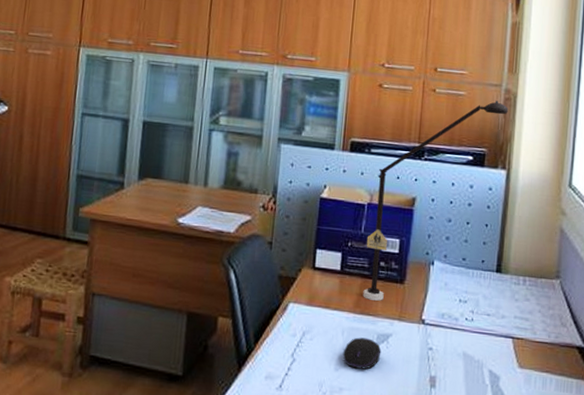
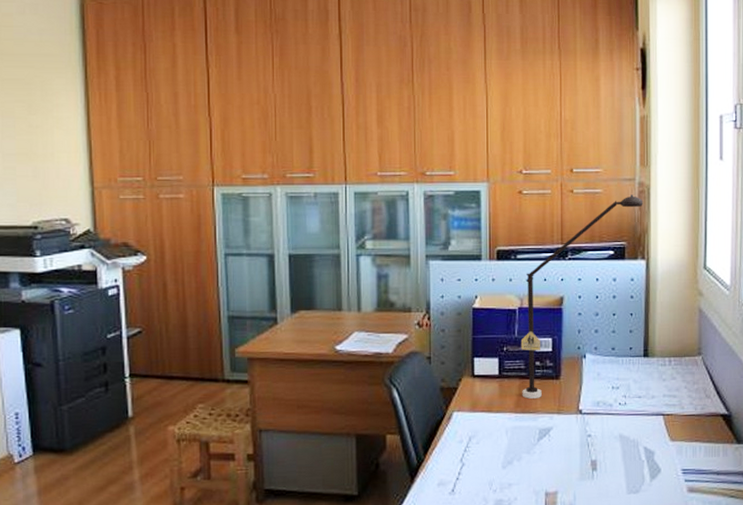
computer mouse: present [342,337,382,370] -> none [508,434,544,464]

